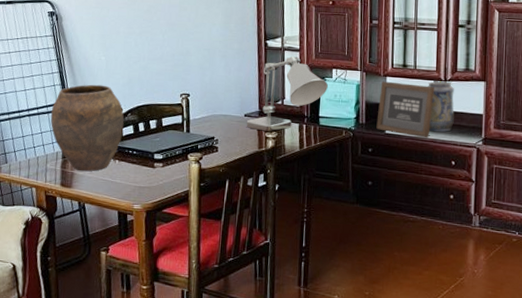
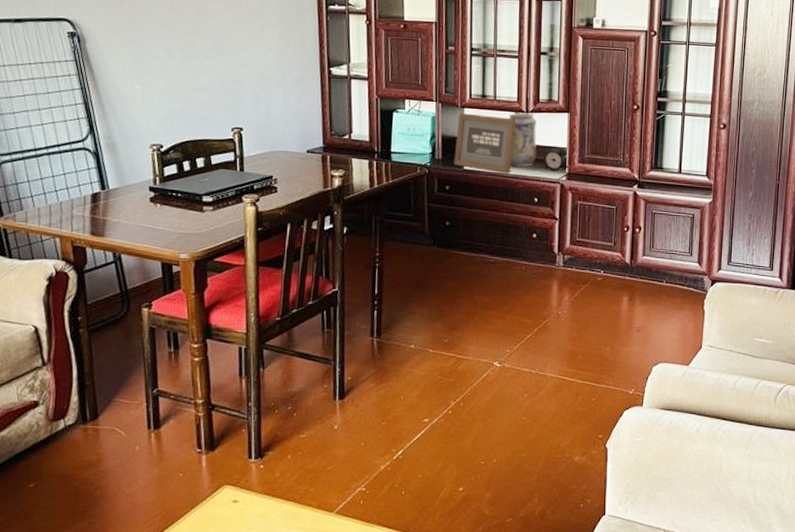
vase: present [50,84,125,171] -> none [75,117,166,217]
desk lamp: present [246,56,328,133] -> none [309,86,400,170]
alarm clock: none [460,114,486,135] -> present [542,147,570,170]

